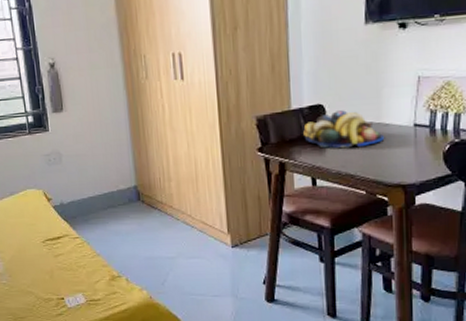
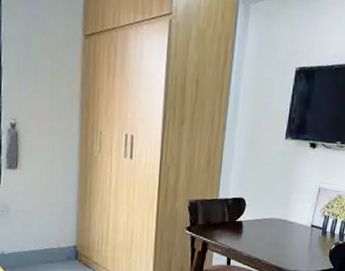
fruit bowl: present [303,110,385,149] -> none [225,205,289,238]

